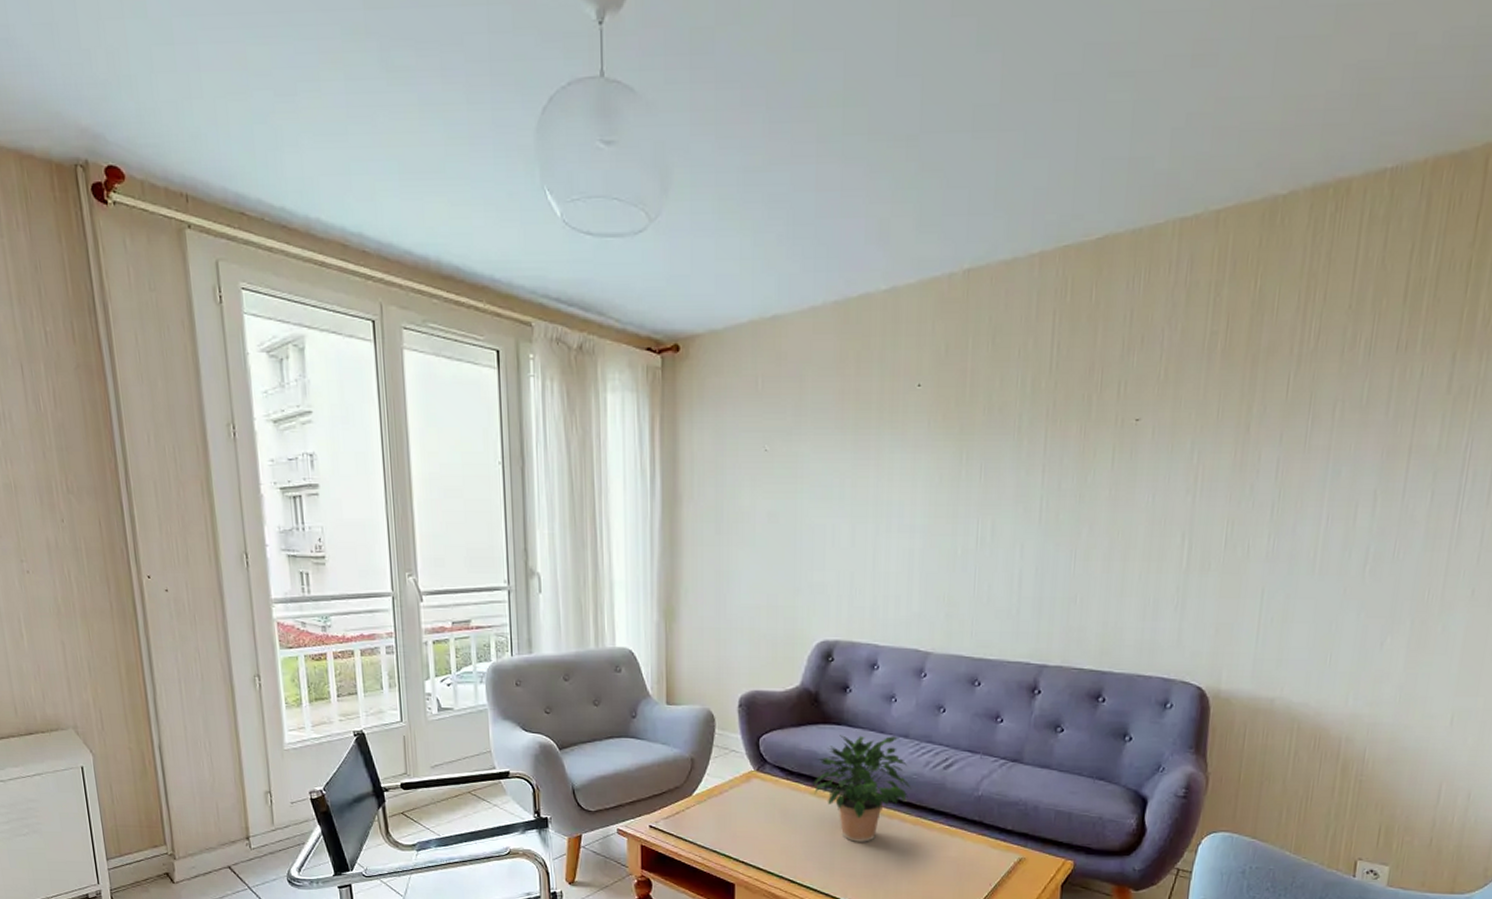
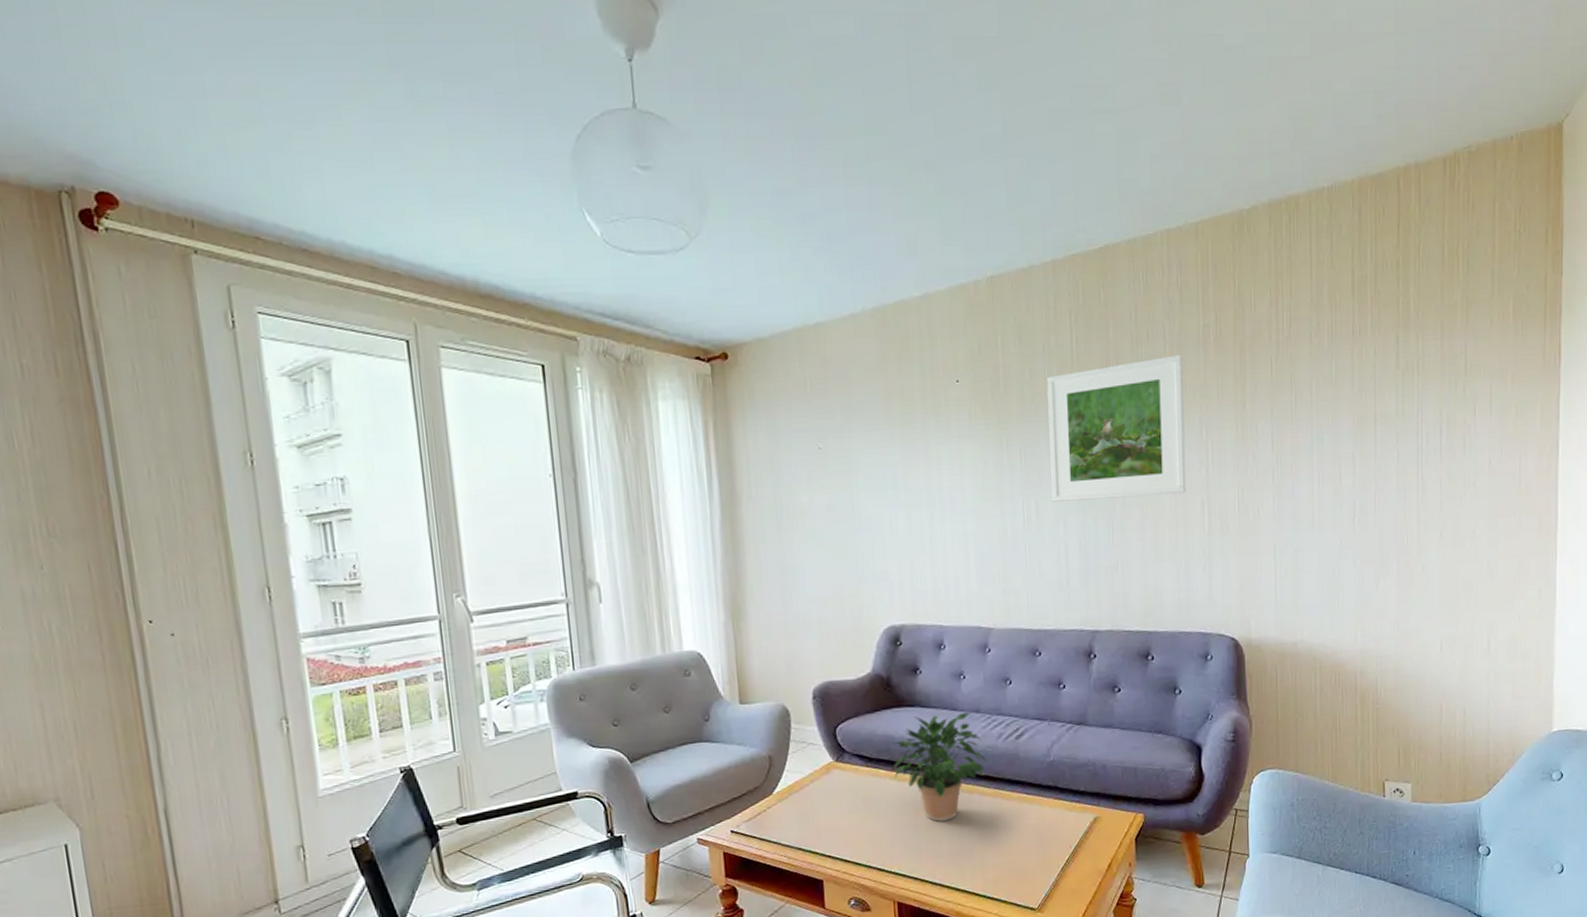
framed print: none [1011,366,1181,524] -> present [1047,354,1186,502]

